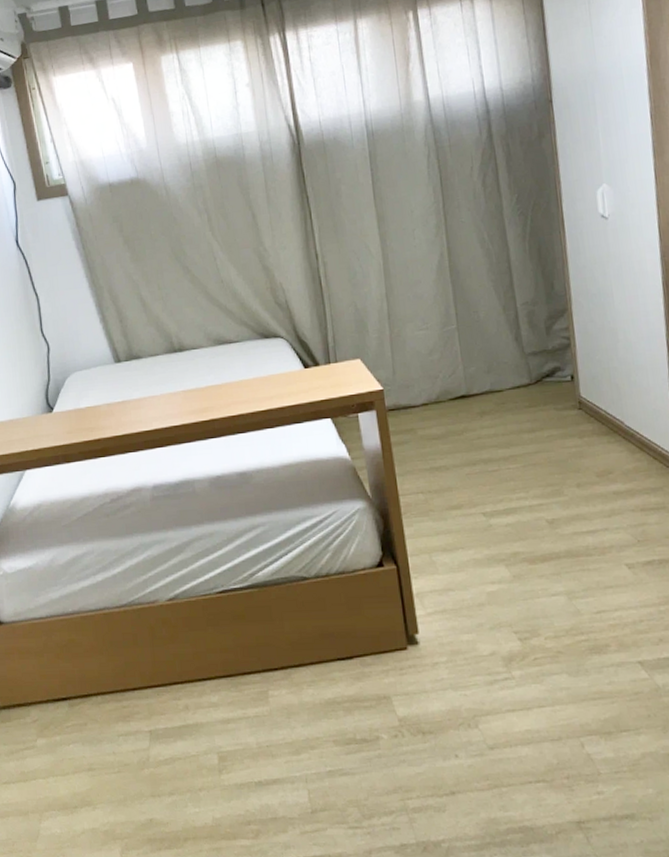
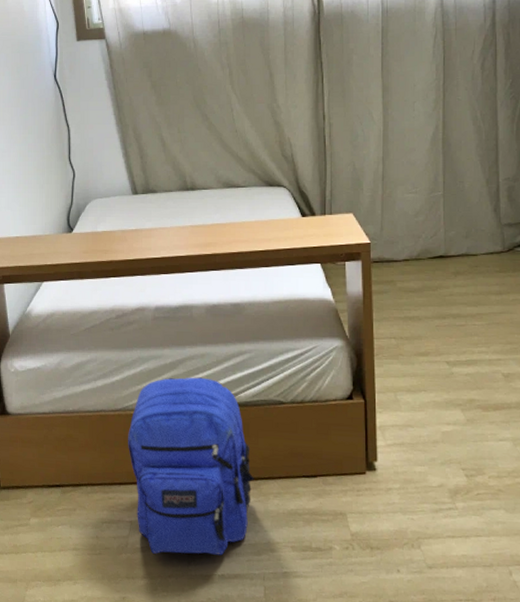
backpack: none [137,559,285,765] -> present [128,377,255,556]

